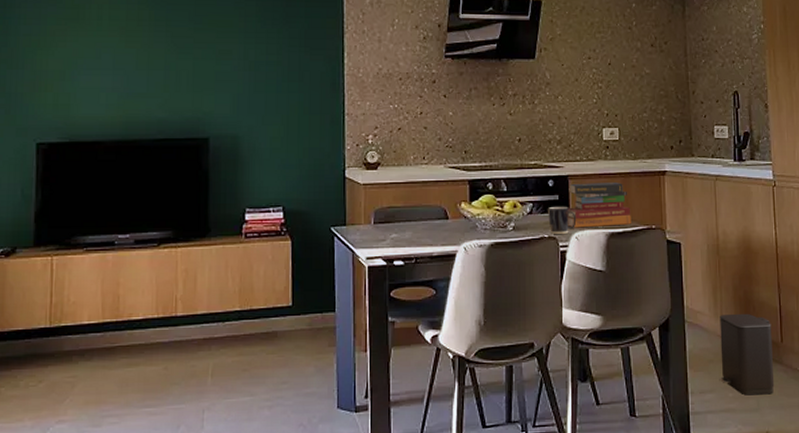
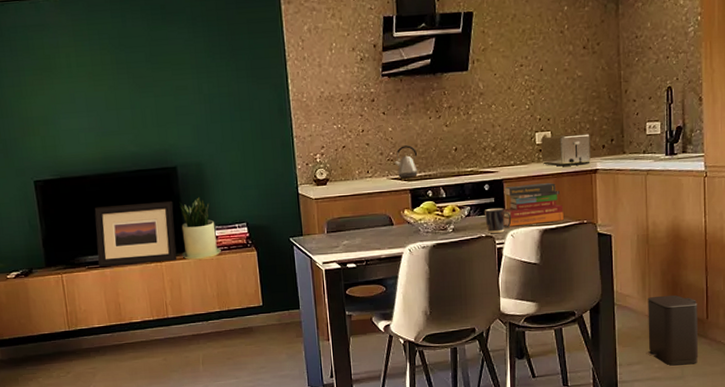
picture frame: none [99,176,200,249] -> present [94,200,178,267]
planter: none [202,174,250,247] -> present [179,197,221,260]
kettle: none [453,132,480,168] -> present [394,145,420,179]
toaster: none [608,133,659,166] -> present [541,134,591,167]

